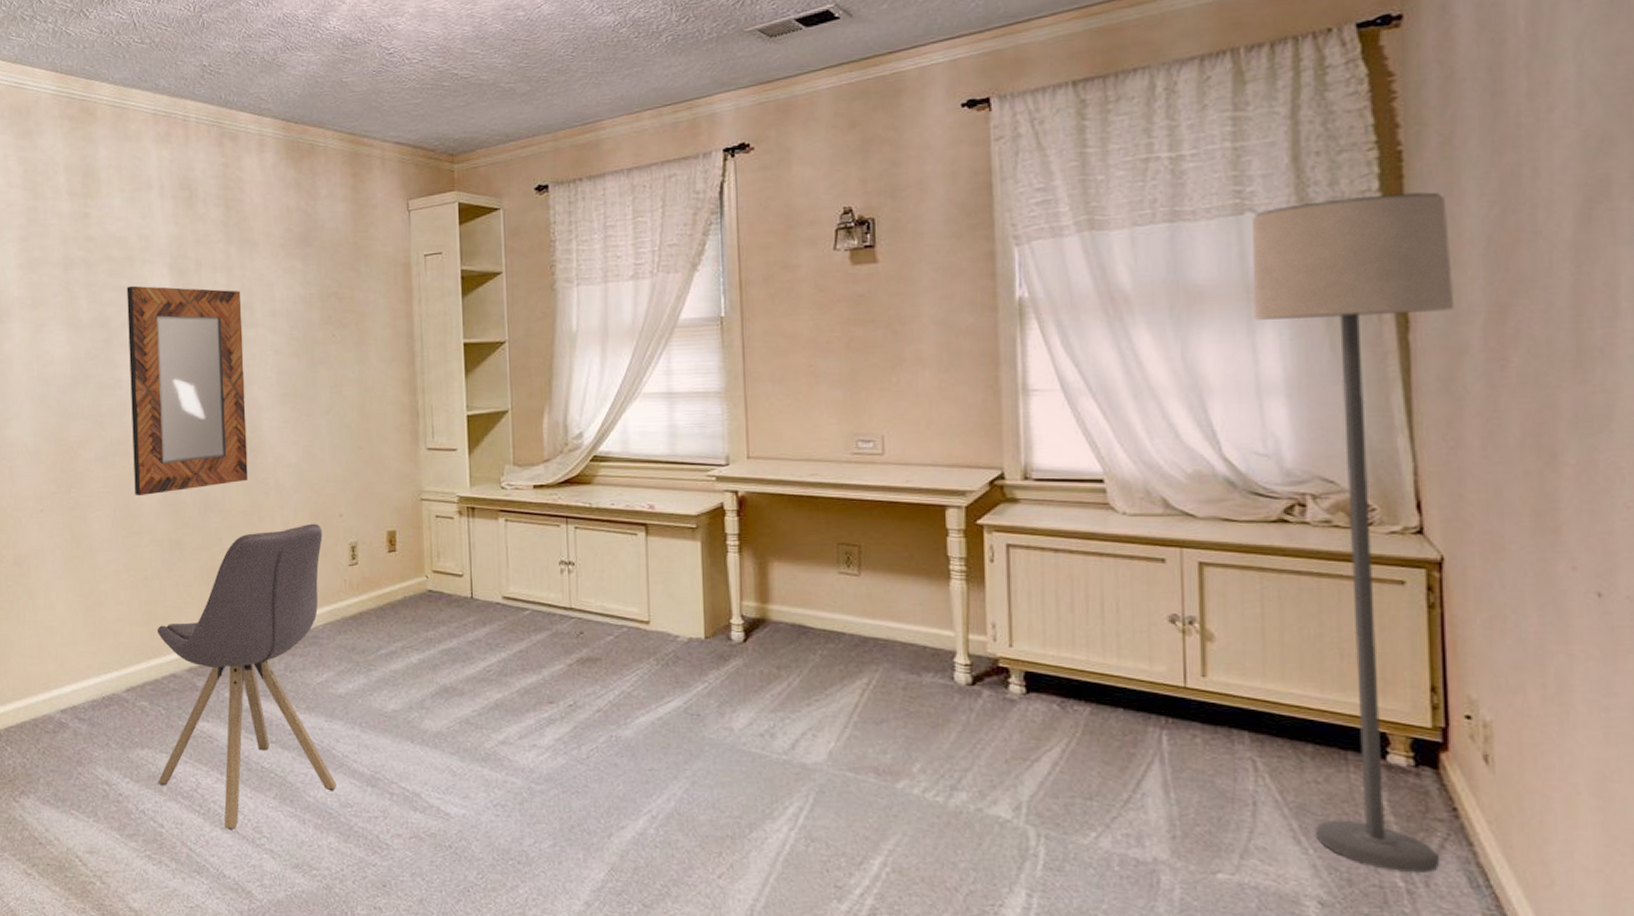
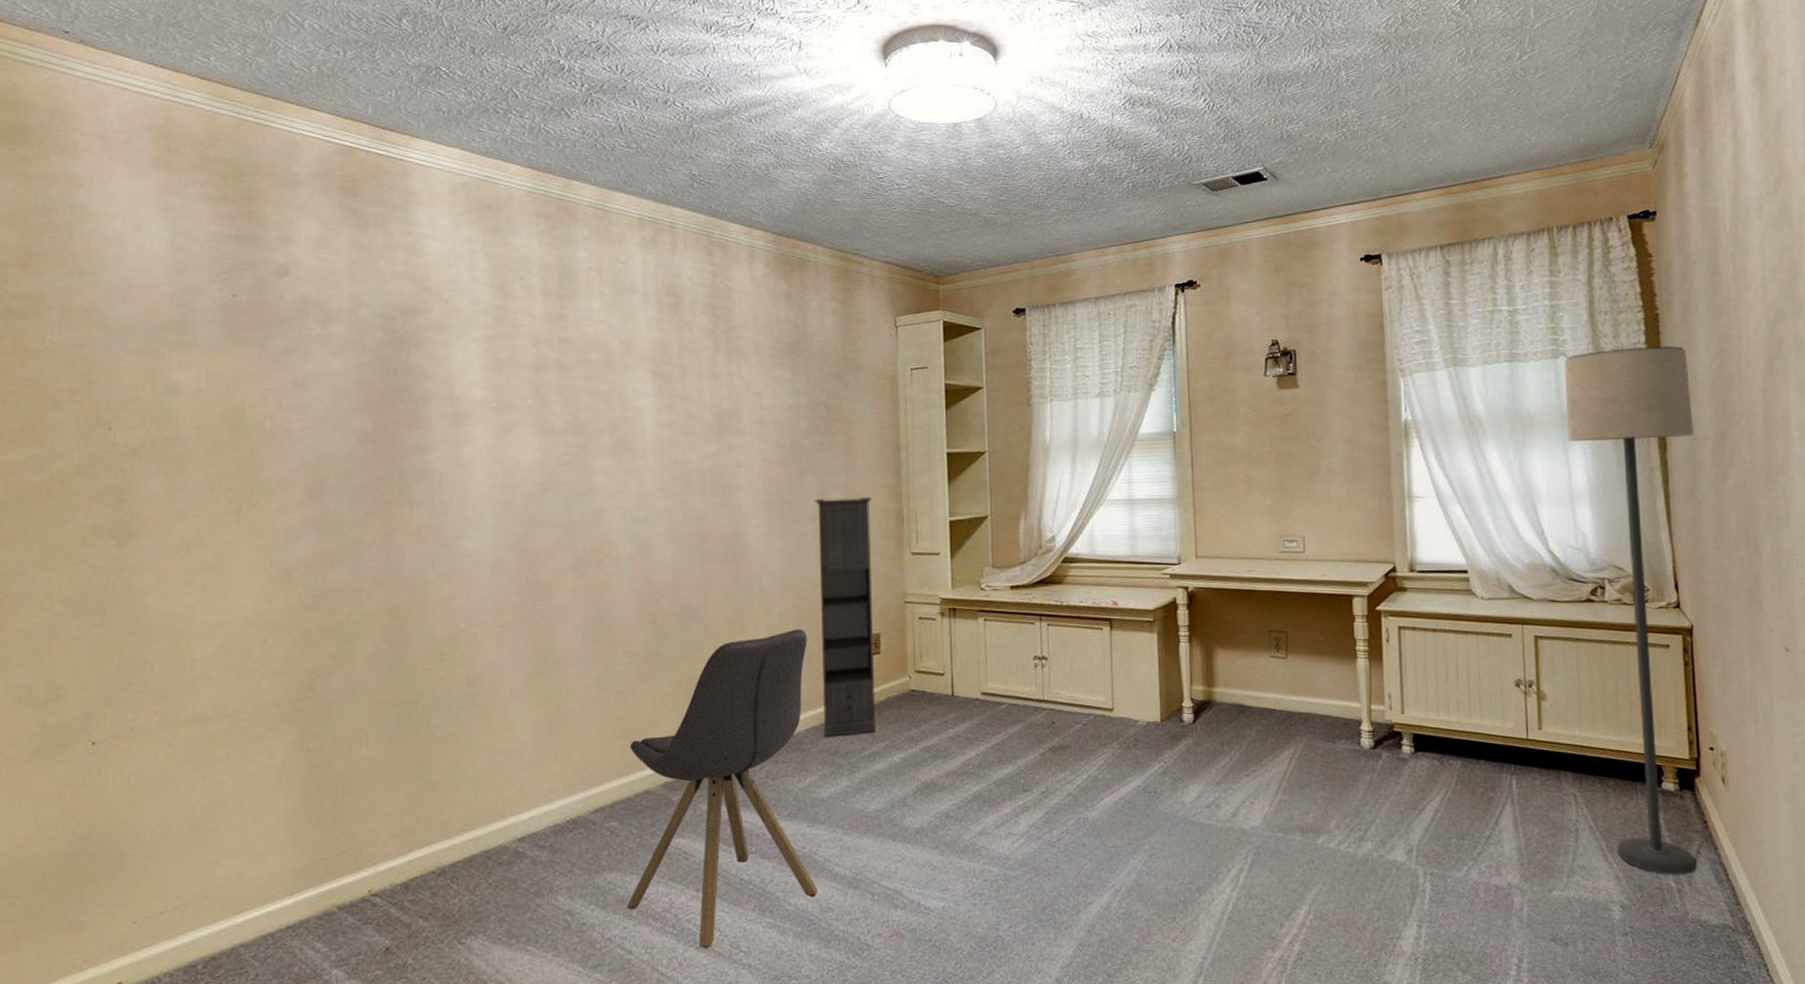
home mirror: present [126,285,249,496] -> none [605,390,732,607]
storage cabinet: none [328,389,392,633] -> present [815,497,875,737]

